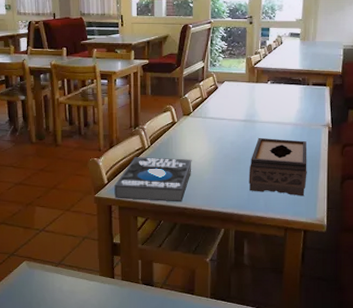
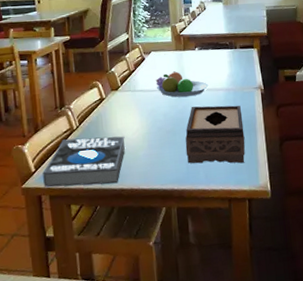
fruit bowl: none [226,102,277,127] -> present [155,71,209,97]

